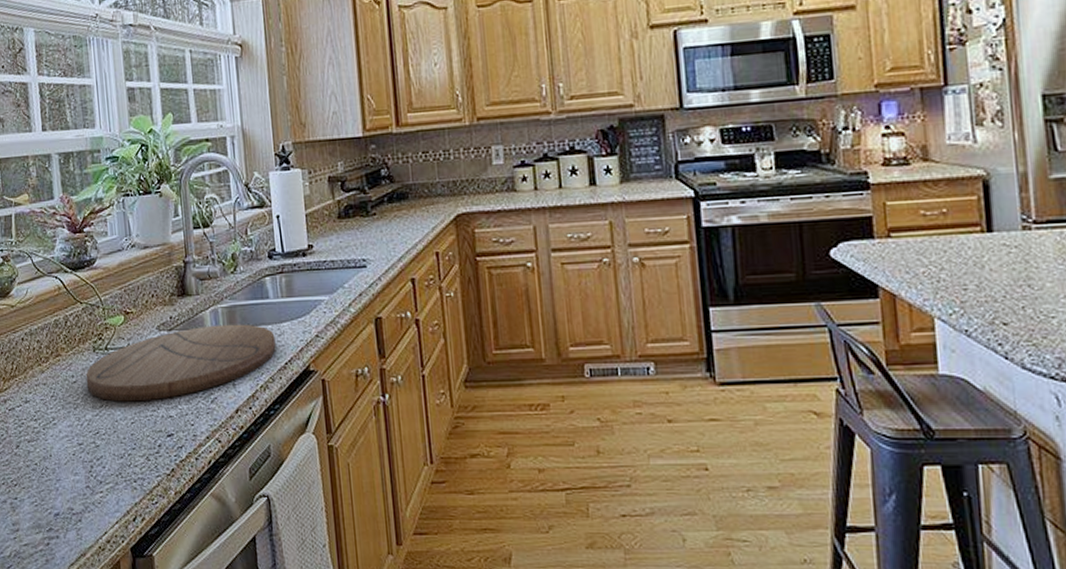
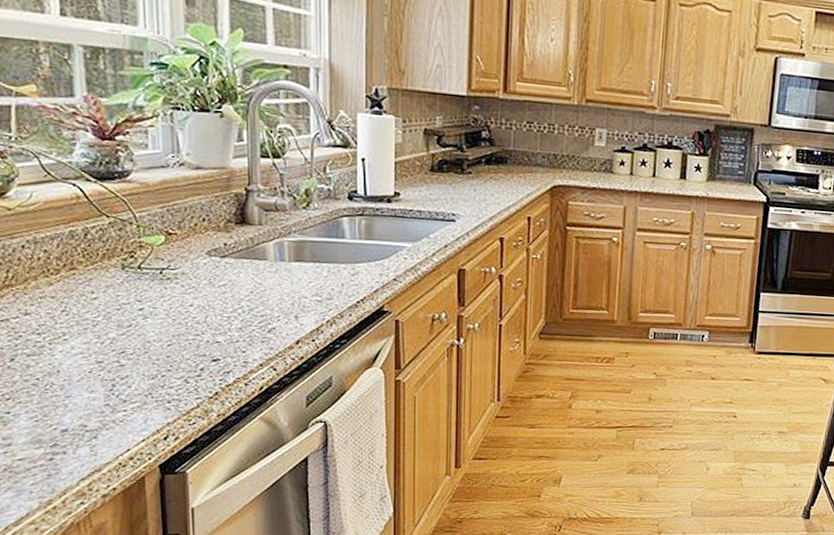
cutting board: present [85,324,276,402] -> none [110,257,348,325]

